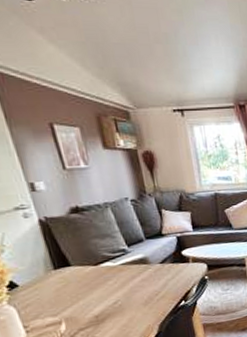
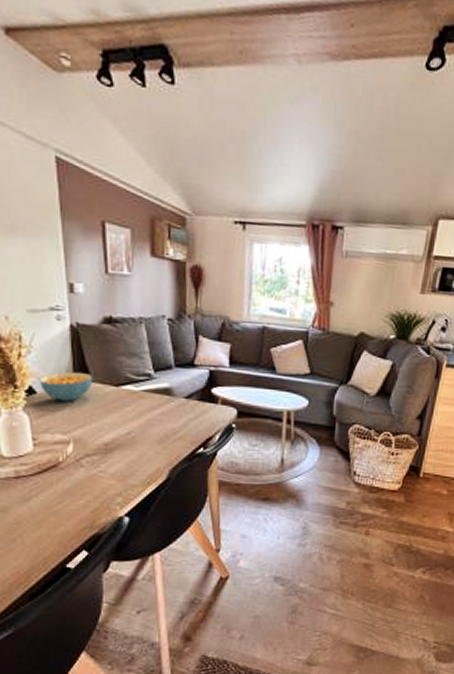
cereal bowl: none [17,259,73,289] -> present [38,371,93,402]

